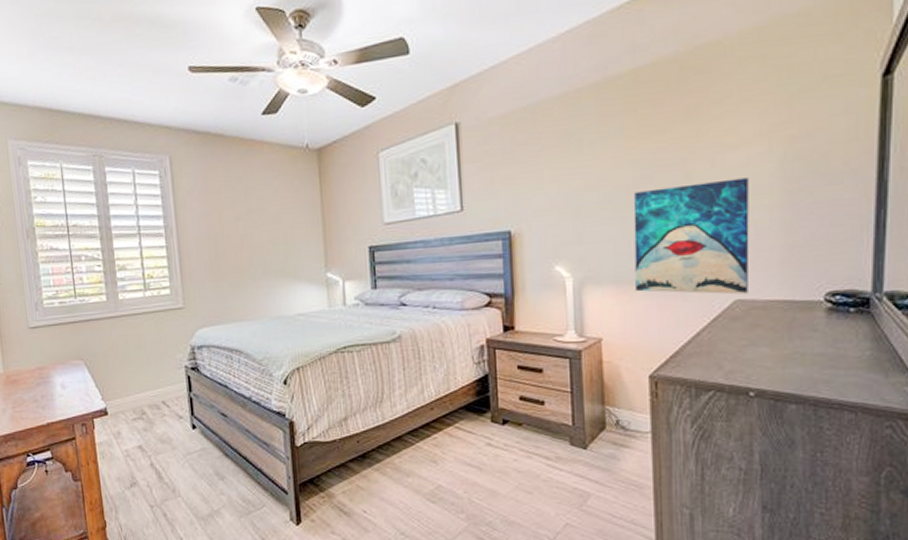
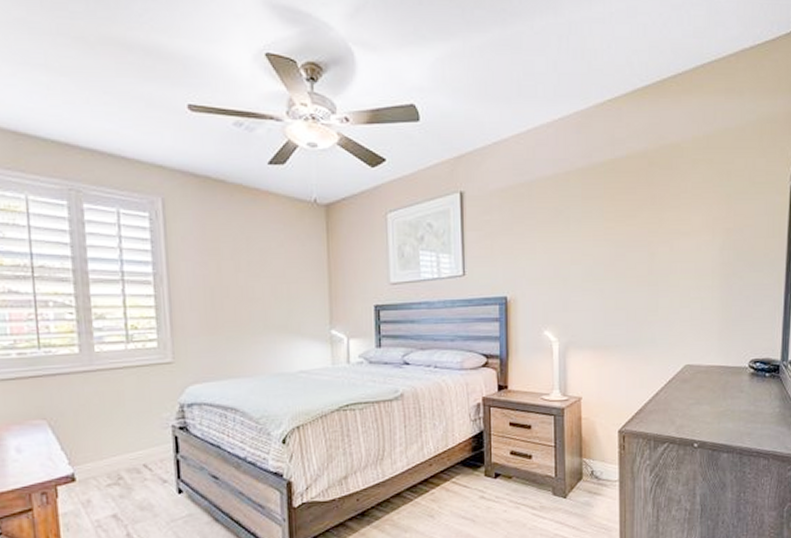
wall art: present [633,177,749,295] -> none [609,261,697,360]

